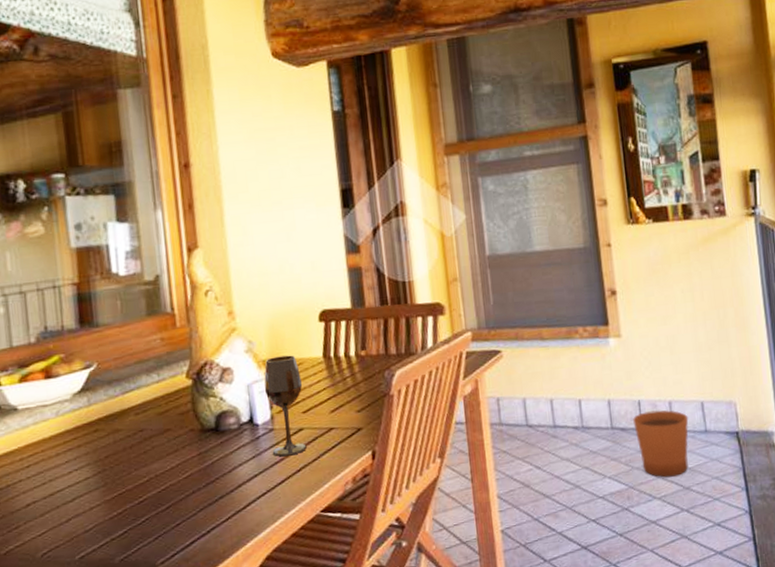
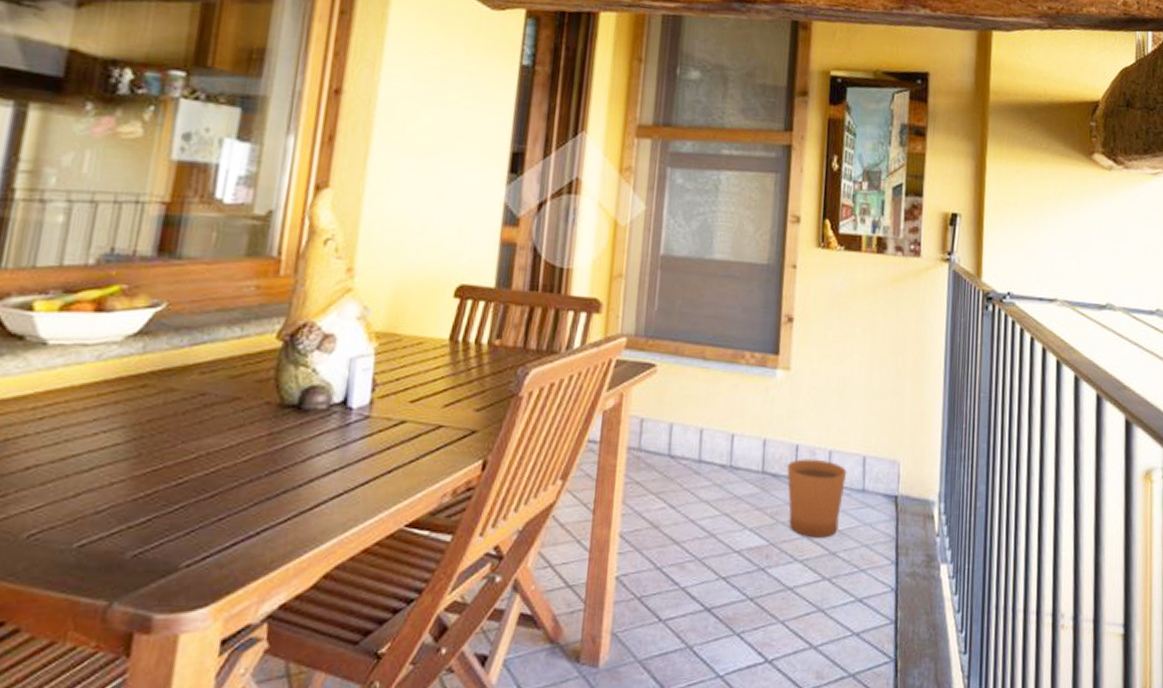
wine glass: present [264,355,307,457] -> none [361,330,418,452]

